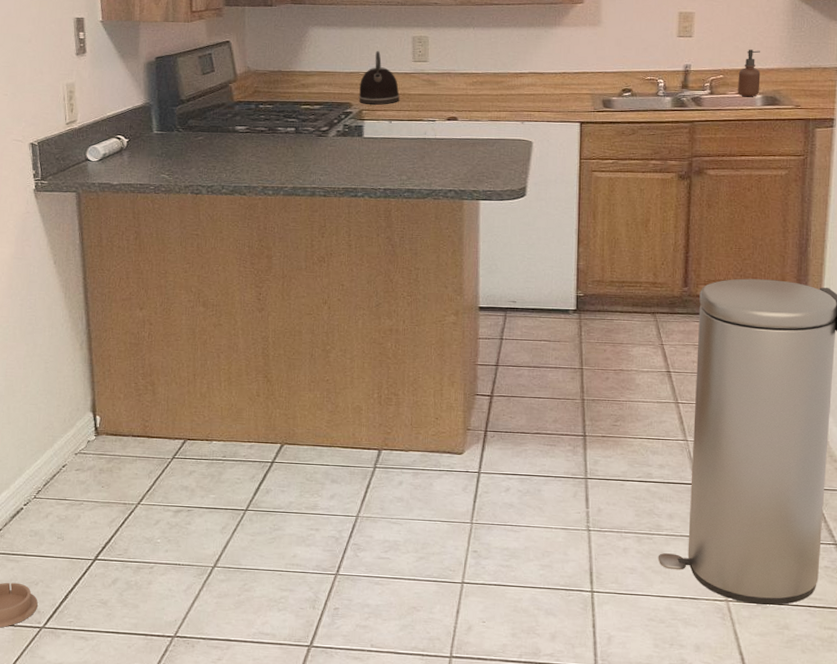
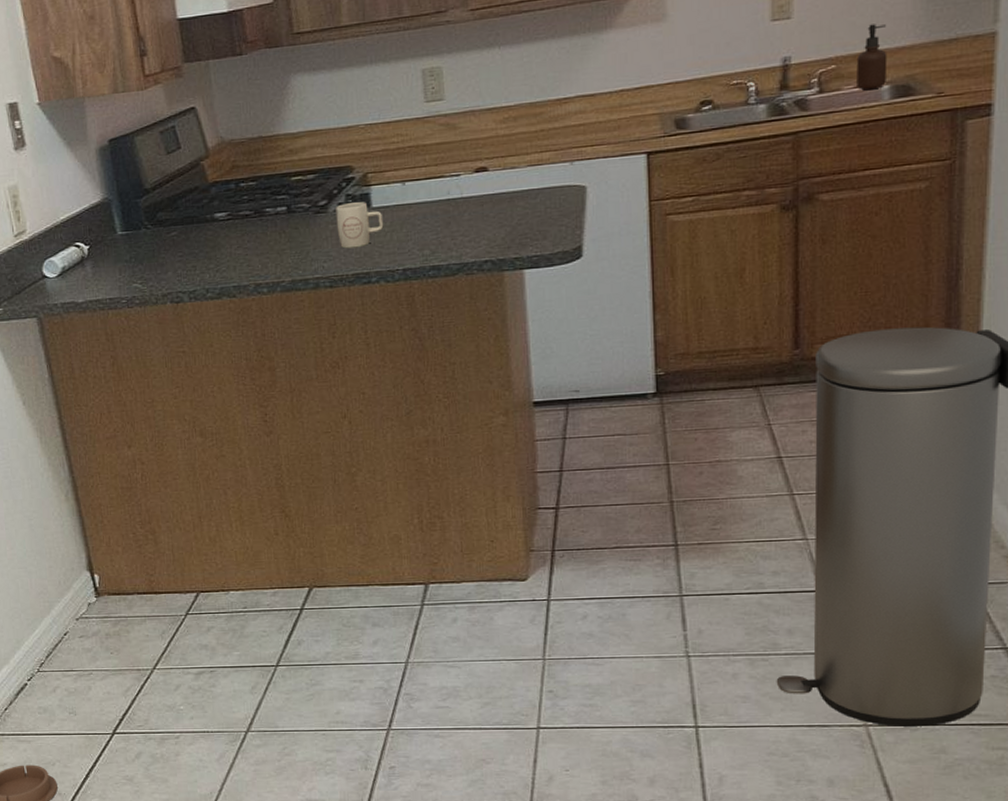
mug: none [334,131,372,168] -> present [336,202,384,249]
kettle: present [358,51,400,105] -> none [360,94,412,166]

